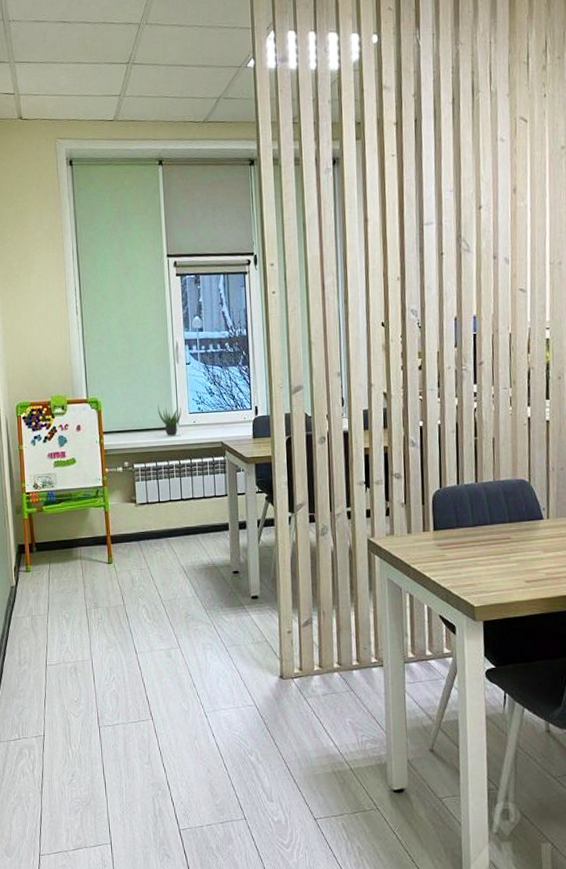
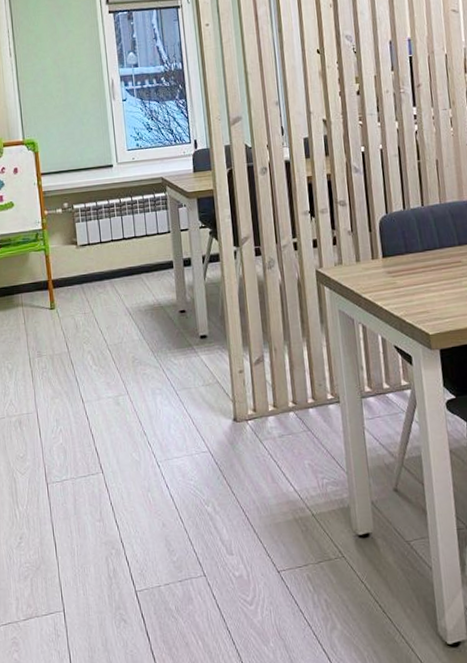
potted plant: present [157,404,182,437] -> none [95,143,120,175]

